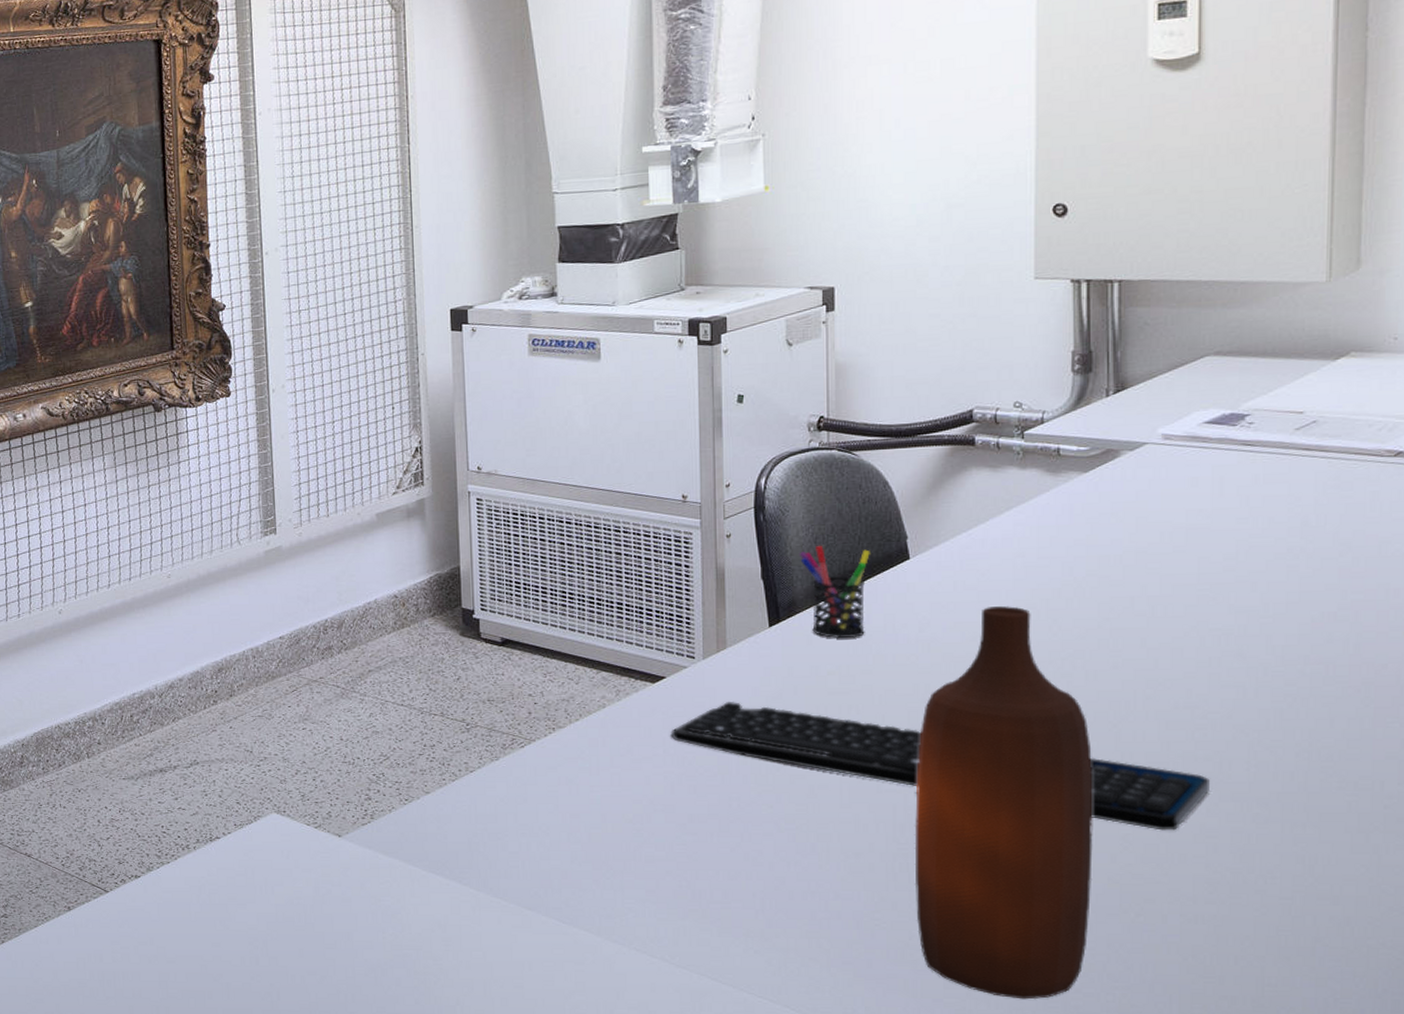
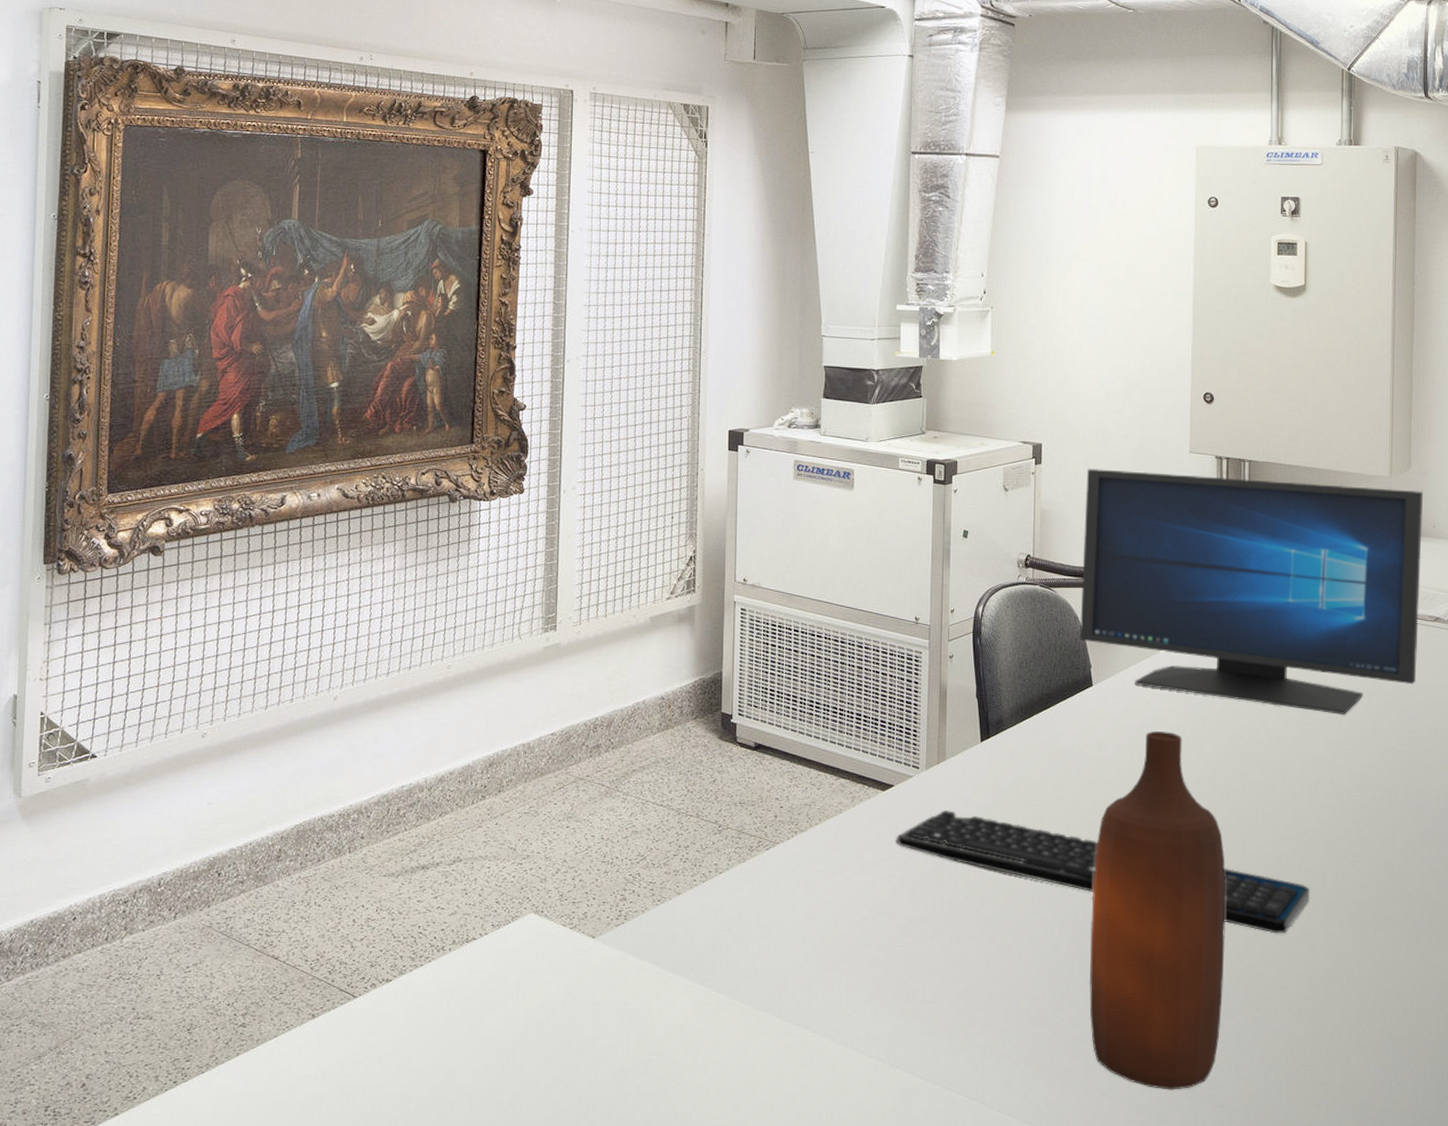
pen holder: present [798,545,870,638] -> none [1006,669,1062,754]
monitor: none [890,295,1379,577] -> present [1079,469,1423,716]

